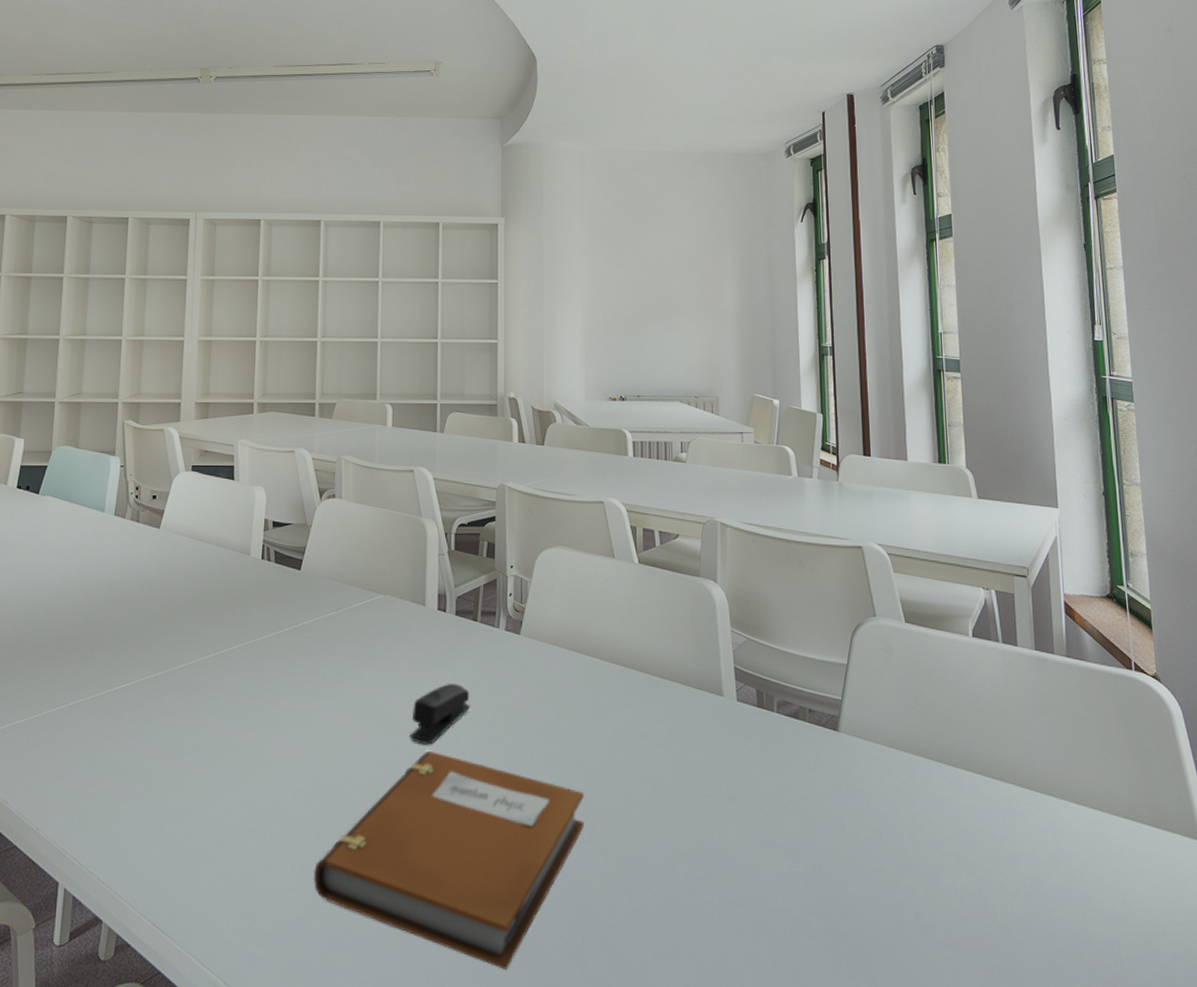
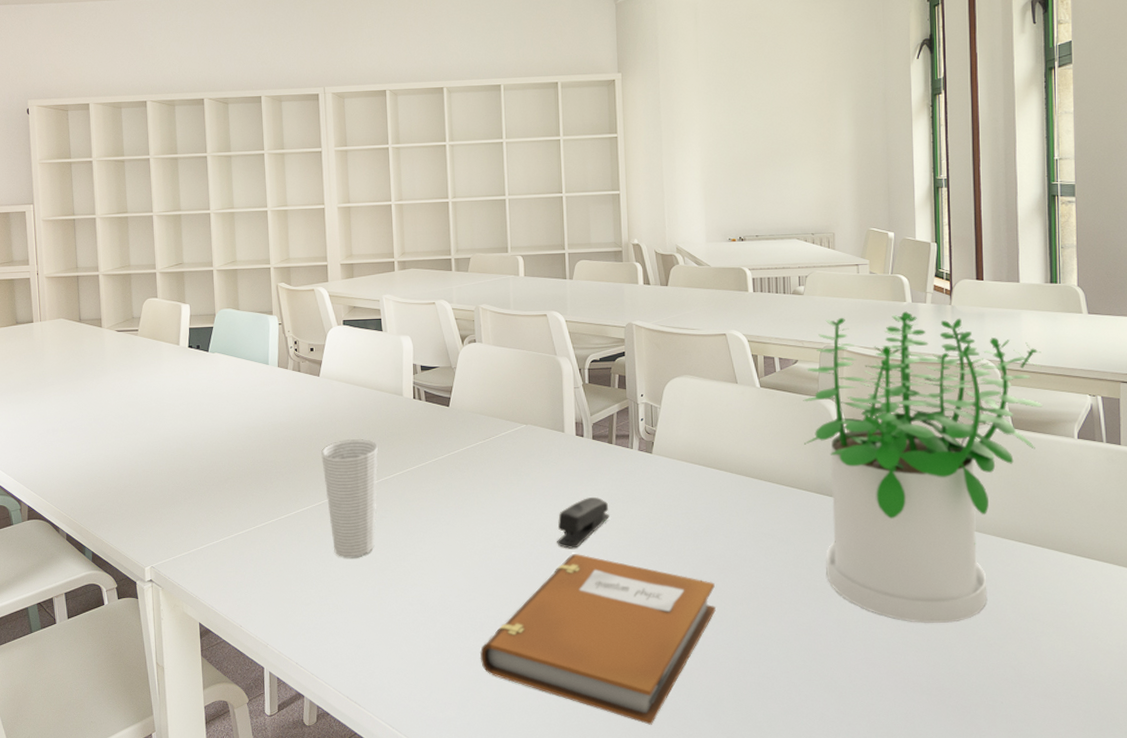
cup: none [152,603,217,747] -> present [321,438,378,558]
potted plant: none [684,486,935,850] -> present [803,311,1043,623]

